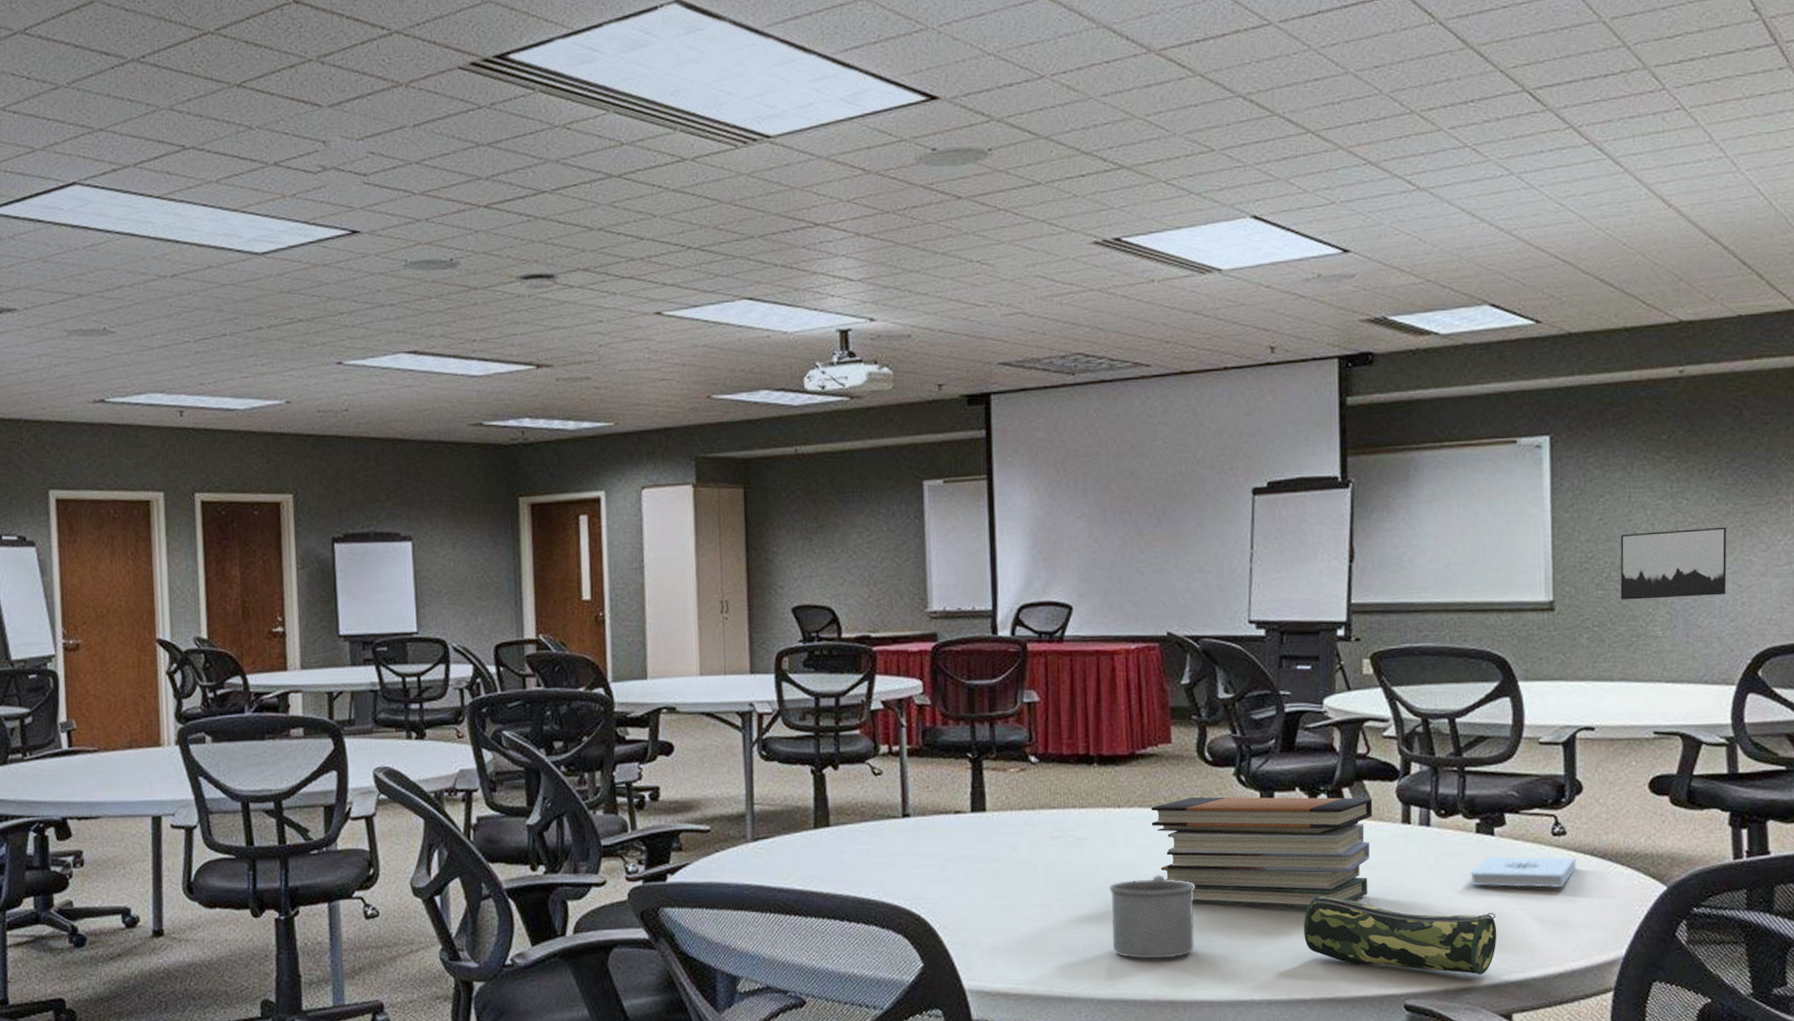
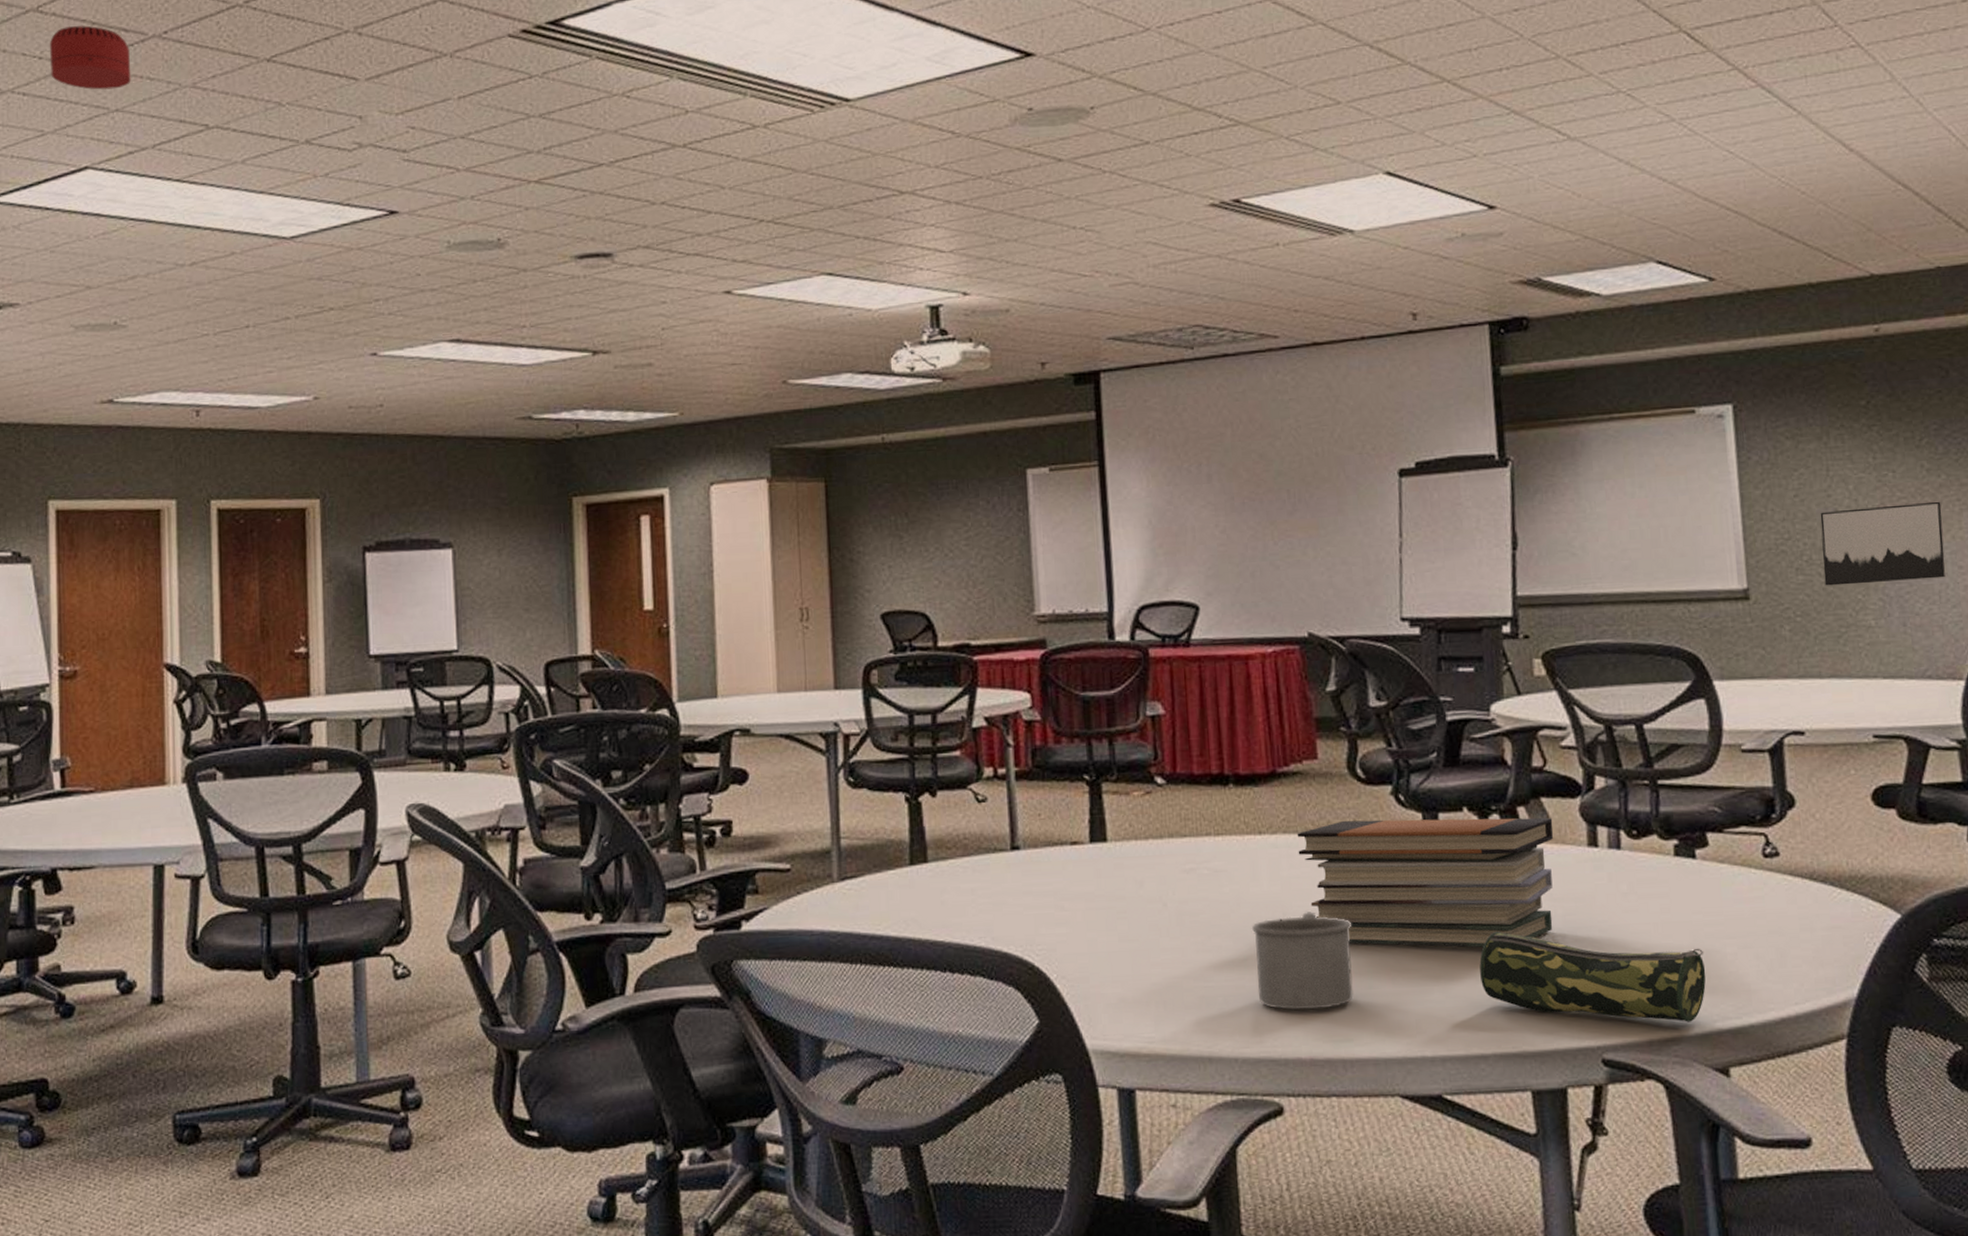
smoke detector: none [36,48,113,110] -> present [49,25,131,90]
notepad: present [1470,856,1576,888] -> none [1670,881,1794,919]

